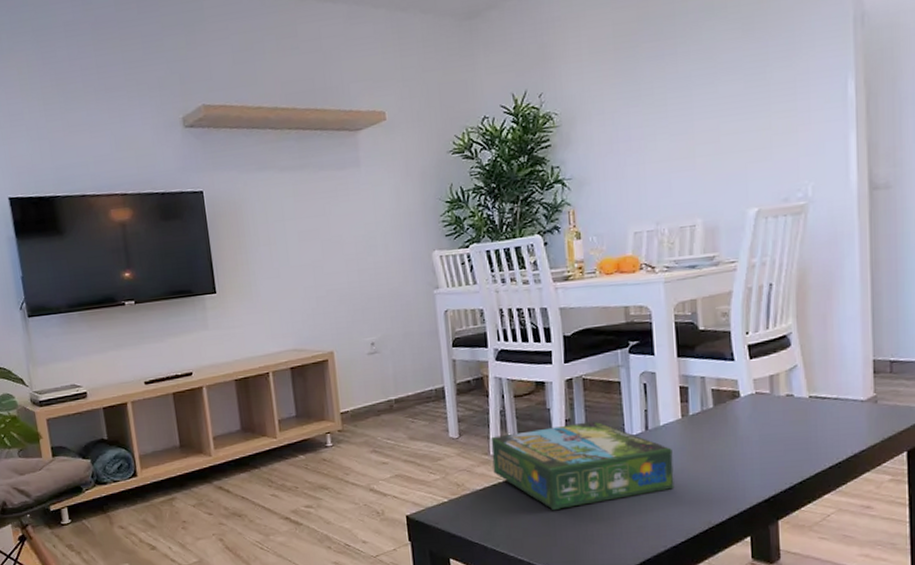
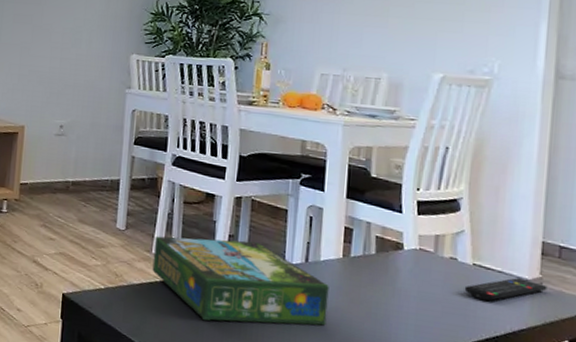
remote control: none [803,400,882,431] -> present [464,278,547,301]

